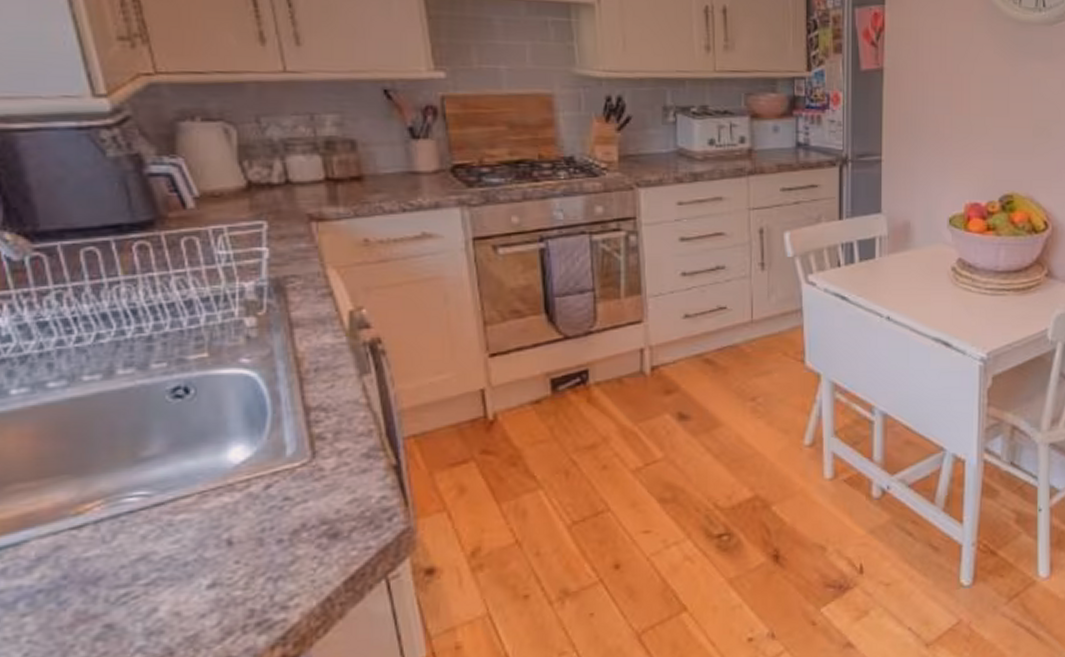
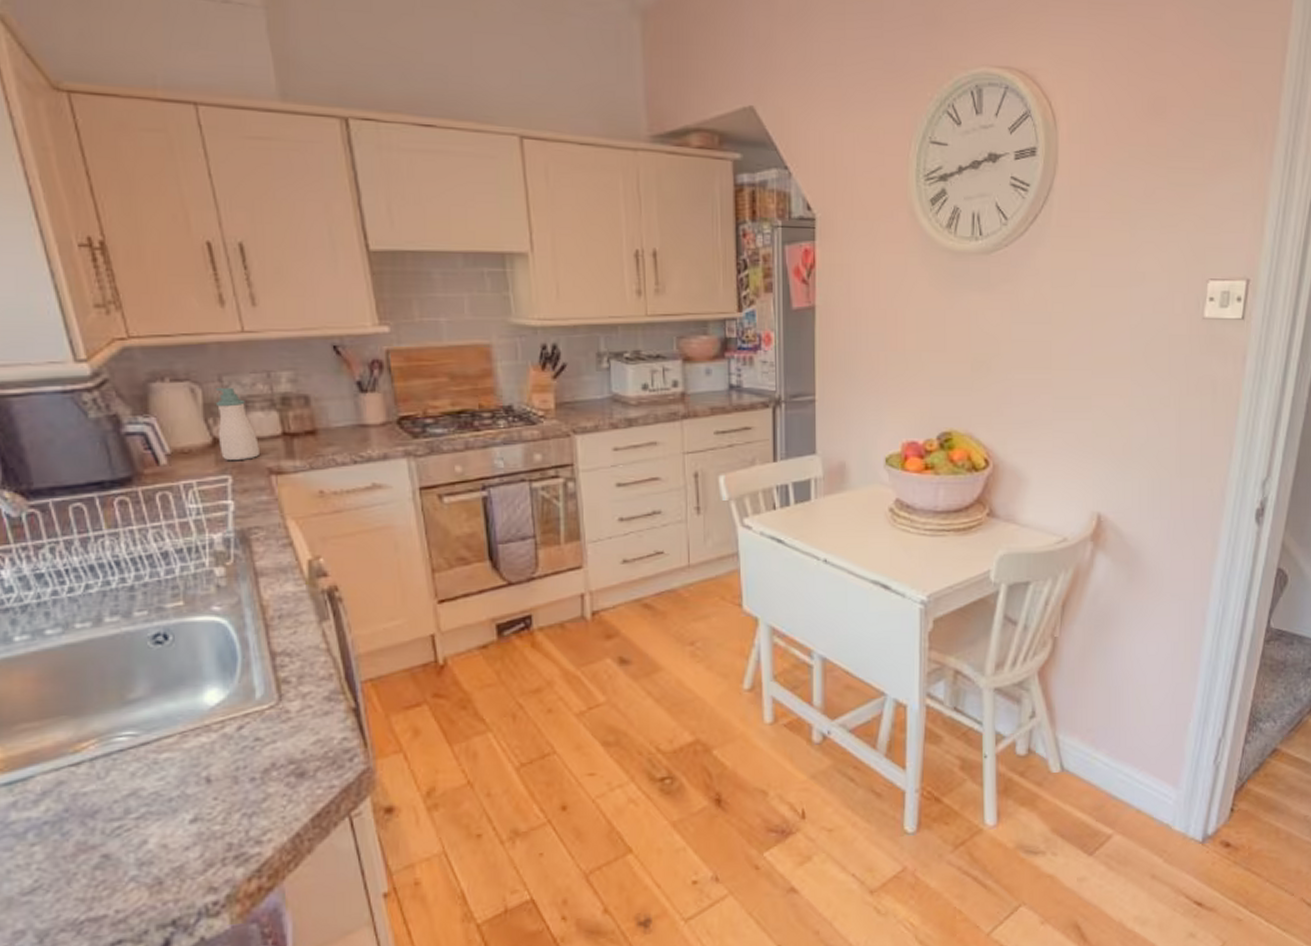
soap bottle: none [251,128,301,206] -> present [215,387,261,461]

